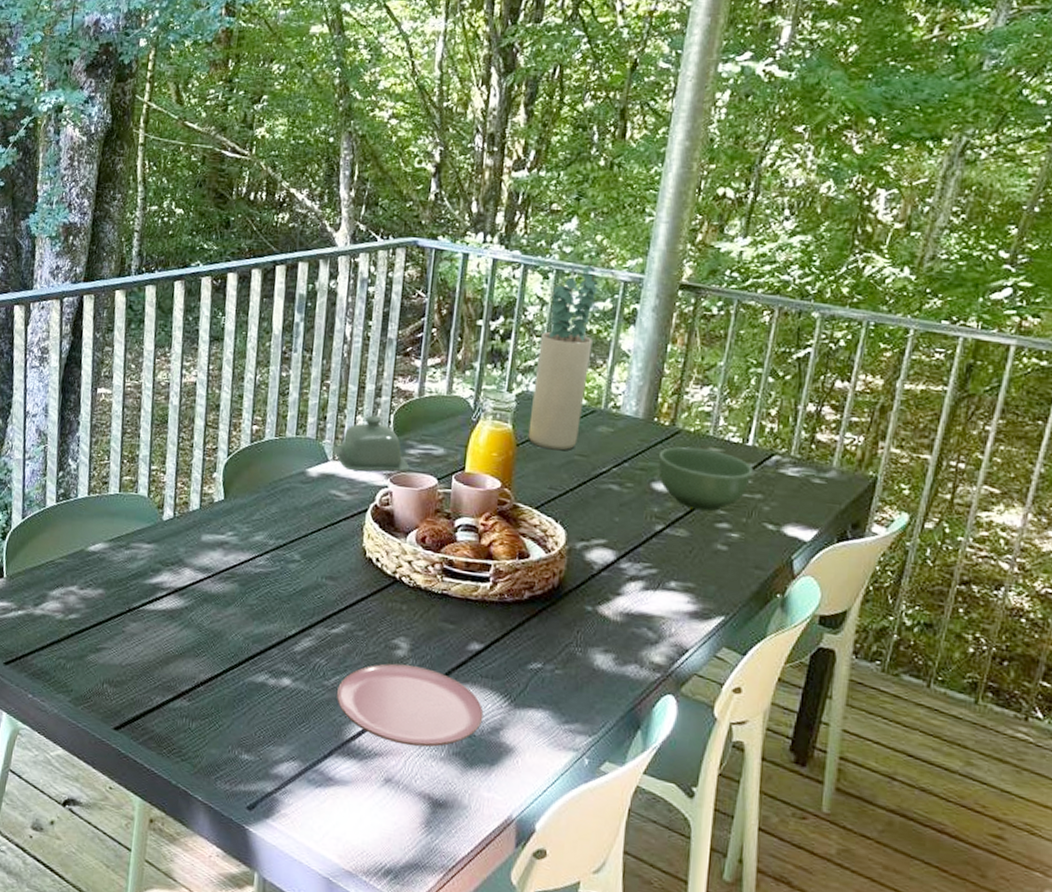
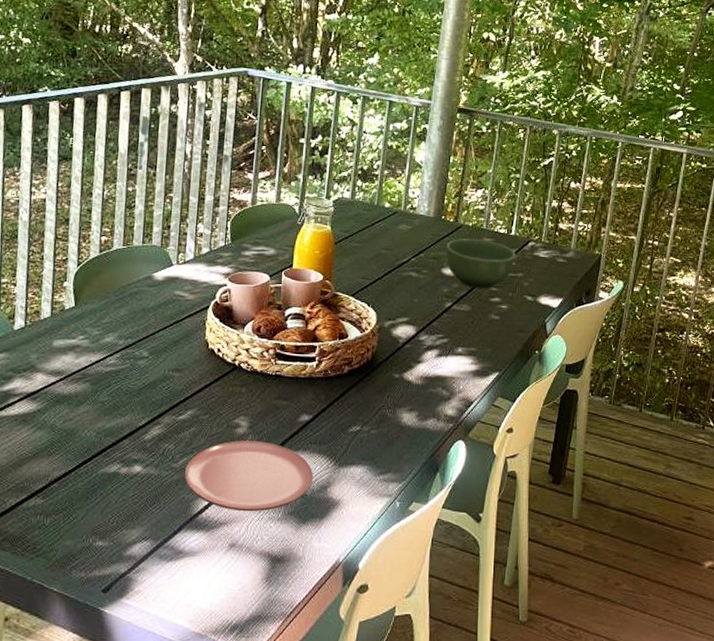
butter dish: present [330,415,410,473] -> none [174,223,246,274]
vase: present [528,257,599,451] -> none [344,86,397,246]

